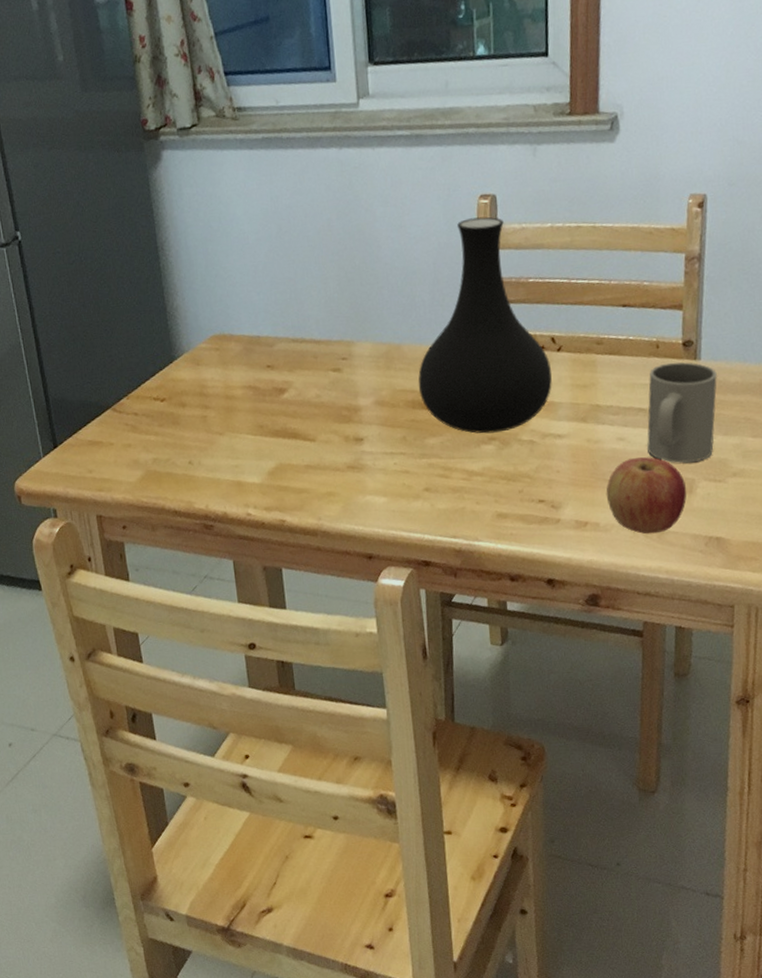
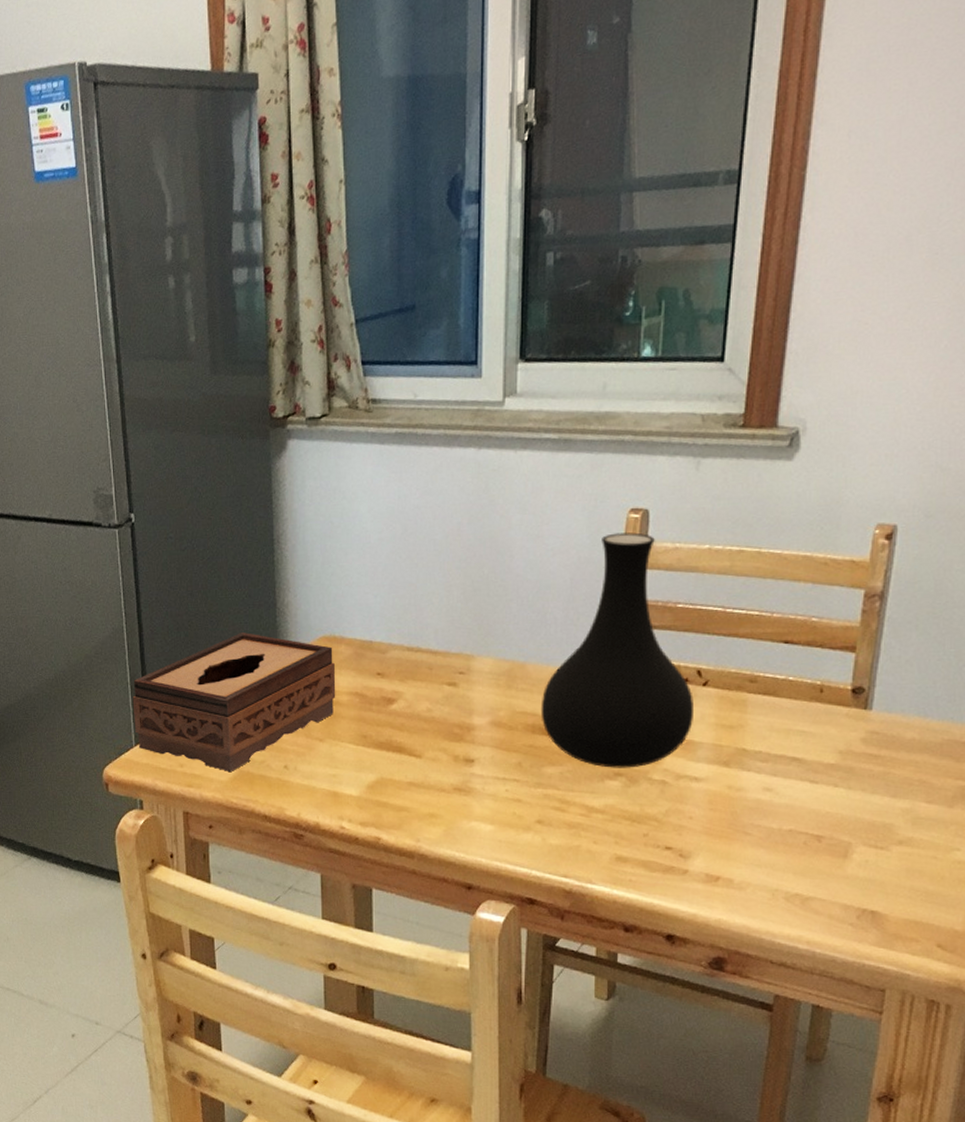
tissue box: none [35,338,231,473] -> present [132,633,336,771]
apple: present [606,457,687,534] -> none [744,812,841,899]
mug: present [647,362,717,463] -> none [798,710,890,824]

